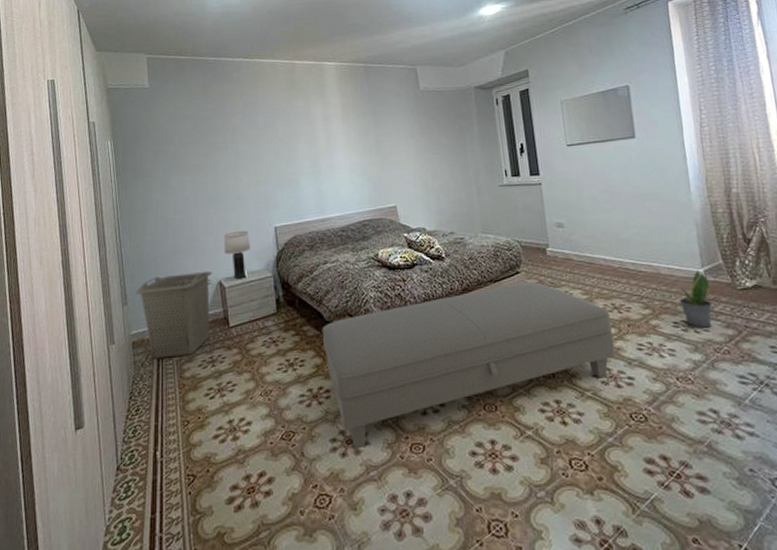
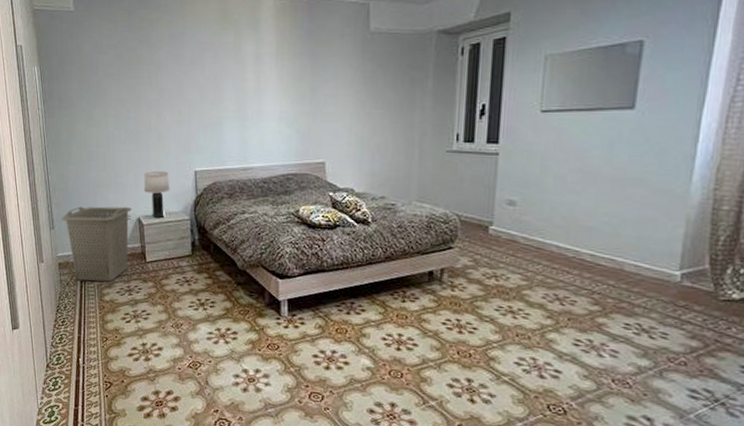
ottoman: present [322,281,615,449] -> none [234,258,549,387]
potted plant: present [678,270,713,328] -> none [638,273,684,336]

